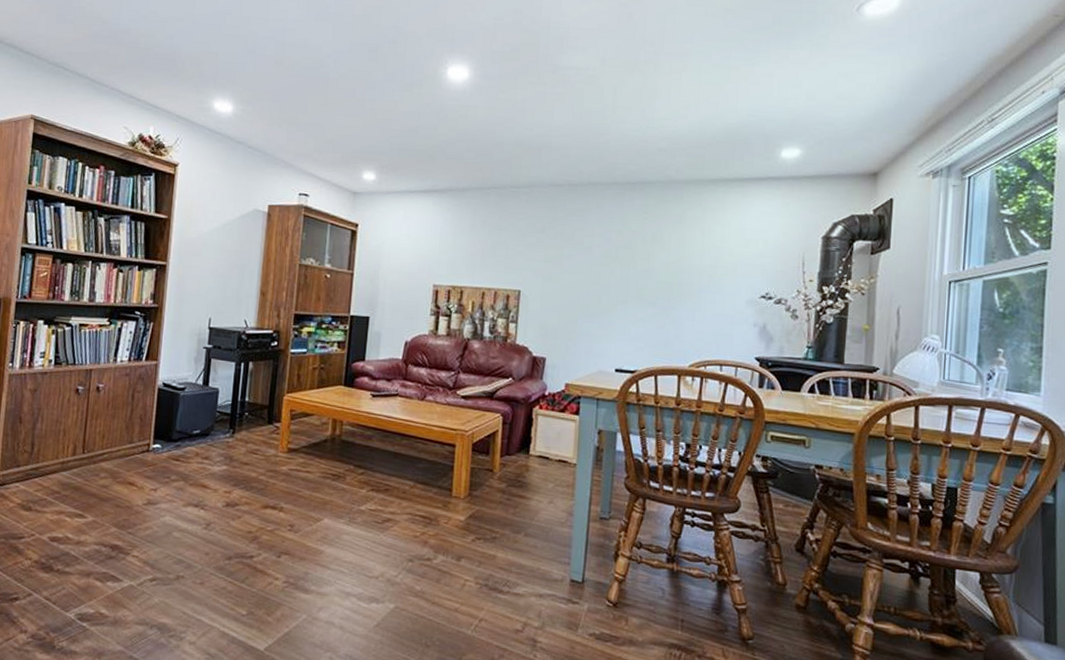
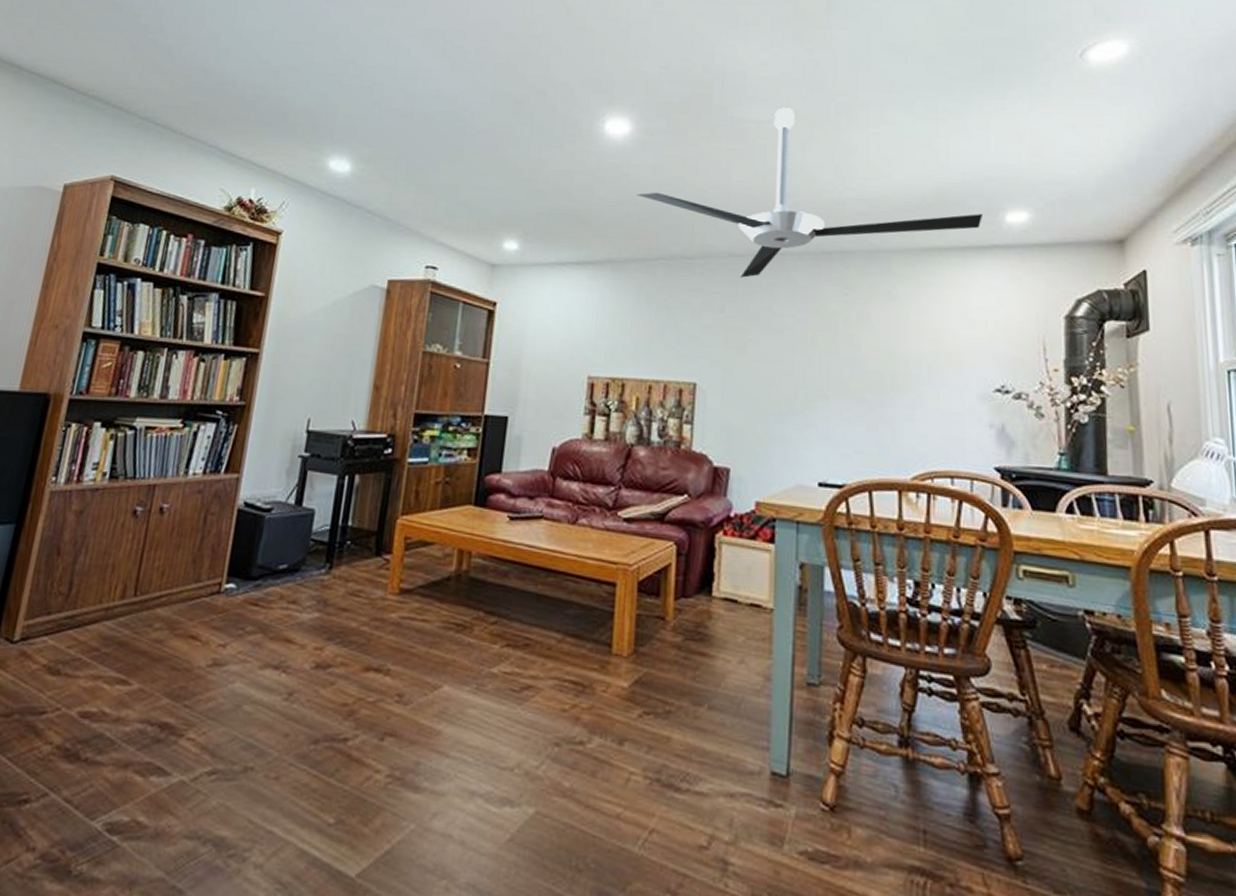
ceiling fan: none [473,56,763,204] -> present [636,107,984,278]

